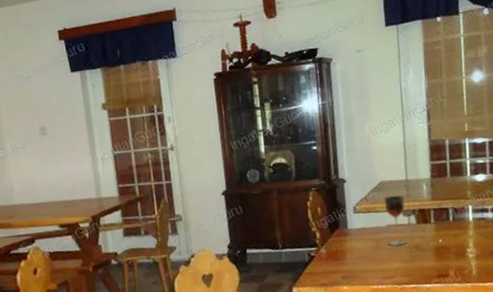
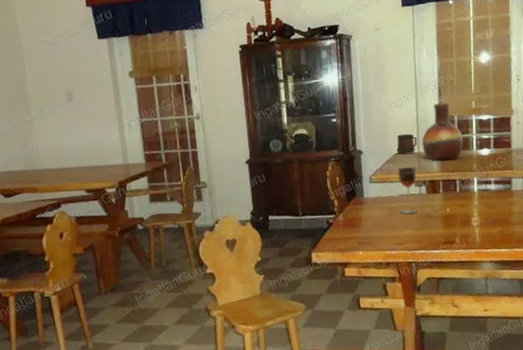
beer mug: none [382,160,405,183] -> present [396,133,418,155]
vase: none [410,126,456,189] -> present [421,102,463,161]

